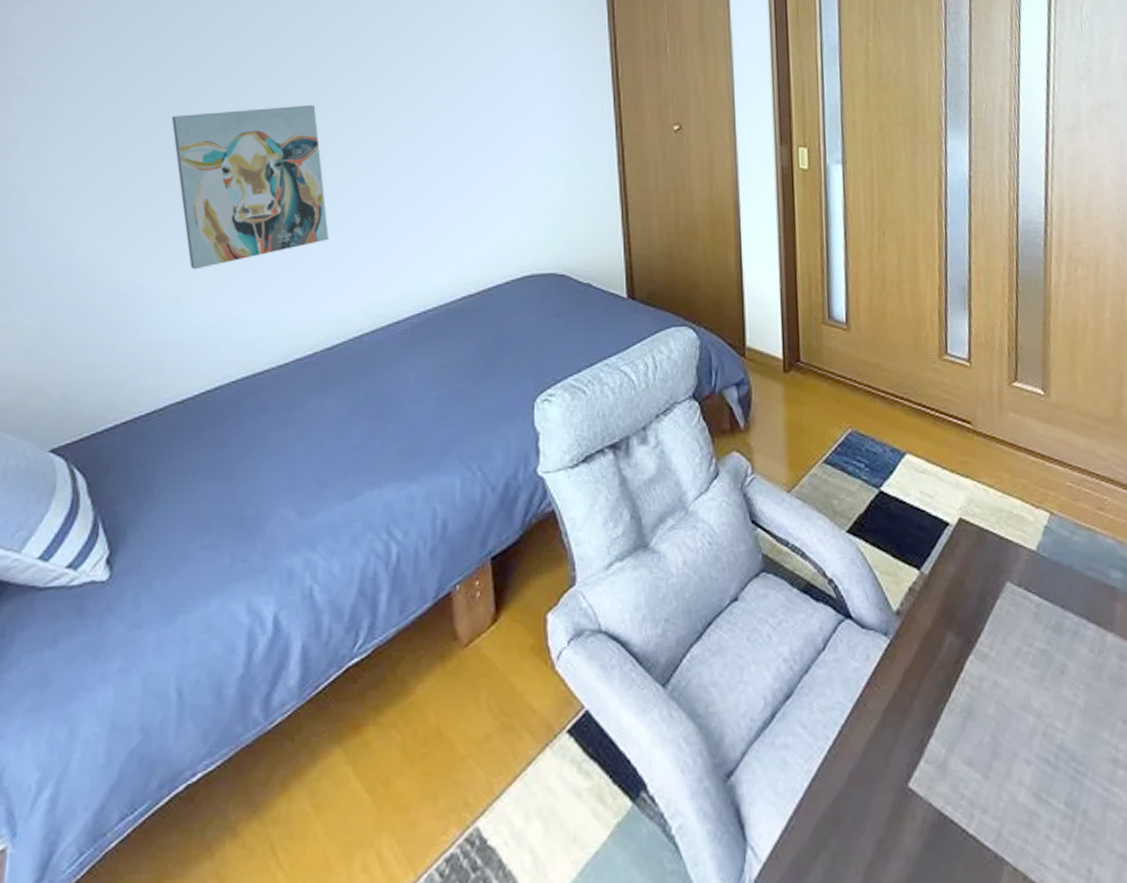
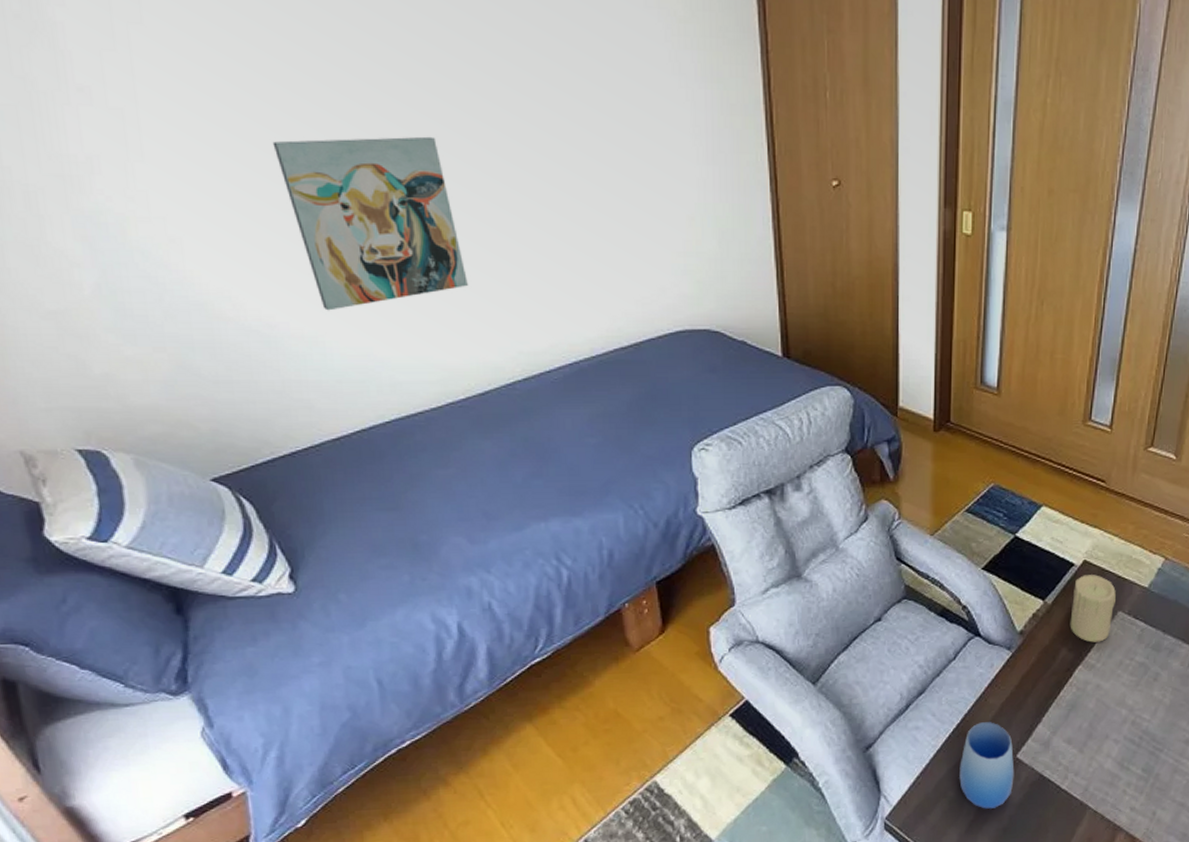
cup: none [840,736,909,866] -> present [959,722,1015,809]
candle: none [952,536,1002,624] -> present [1070,575,1116,643]

